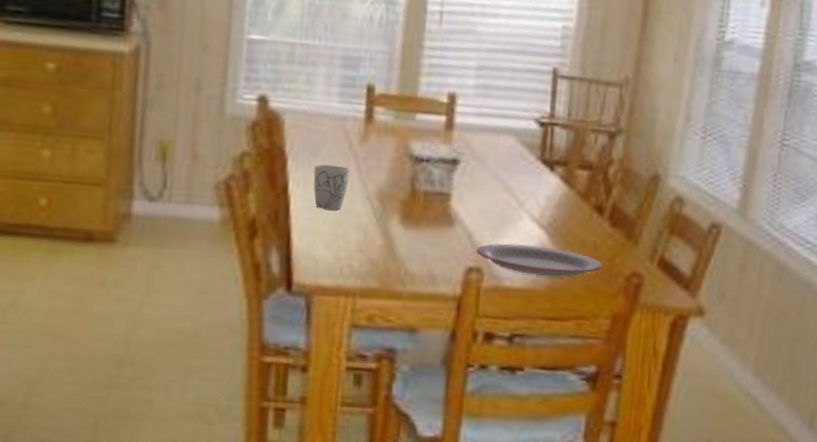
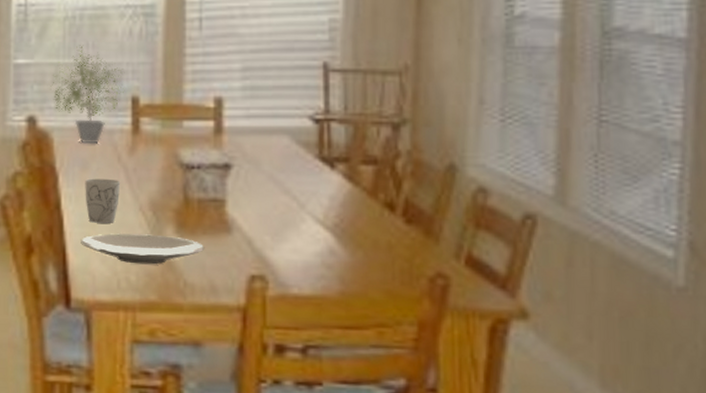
potted plant: none [285,26,362,130] -> present [51,45,124,144]
plate: none [306,220,427,253] -> present [81,233,205,265]
plate: present [476,243,603,278] -> none [257,248,401,282]

